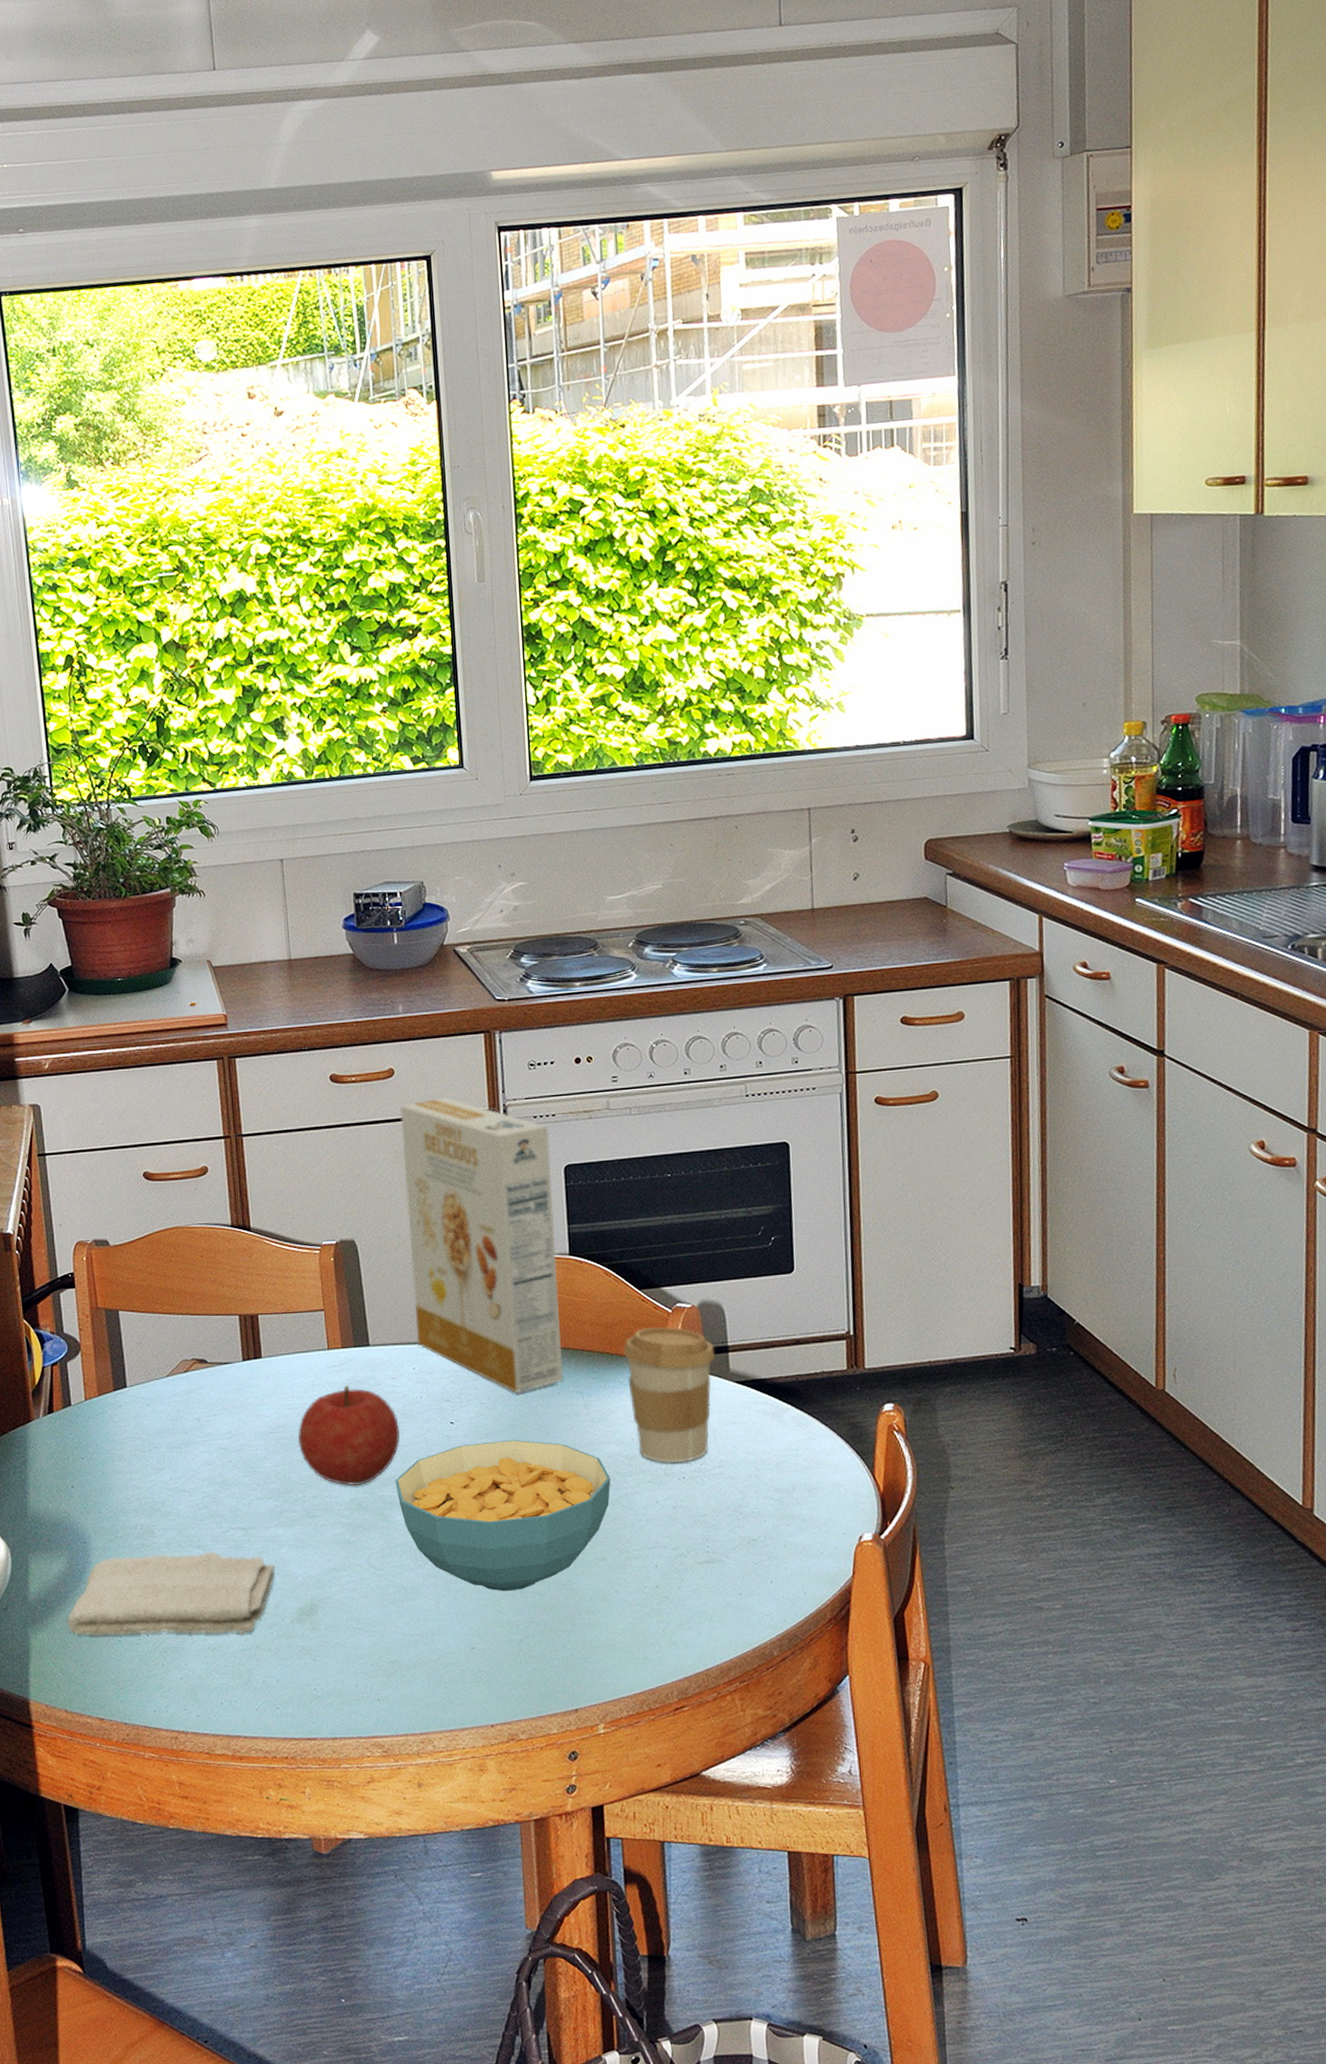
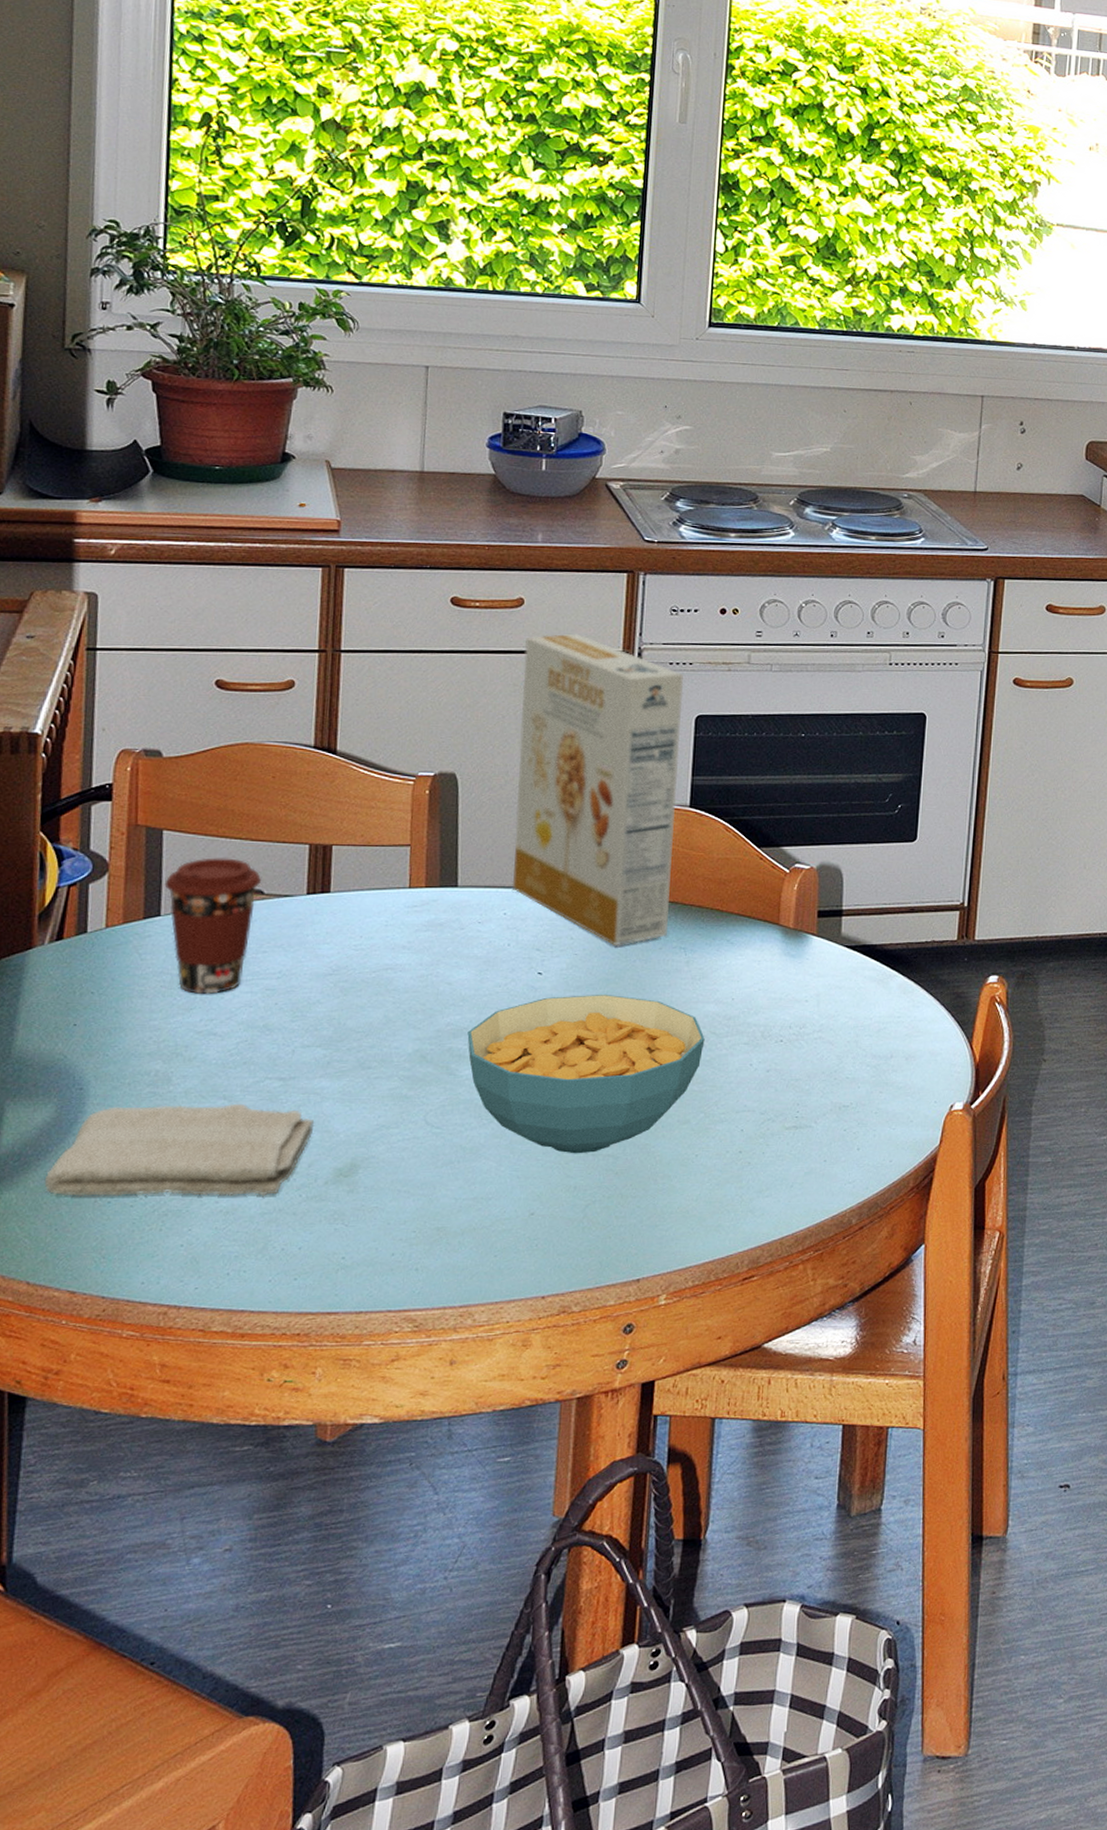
coffee cup: none [126,1332,204,1455] -> present [164,858,262,994]
fruit: present [298,1385,401,1486] -> none [361,928,480,1037]
coffee cup: present [623,1327,716,1464] -> none [735,887,829,1026]

